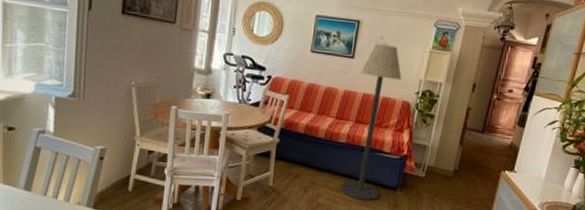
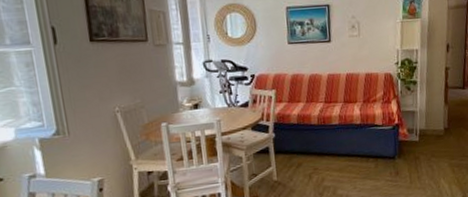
floor lamp: present [340,44,402,200] -> none [339,23,380,175]

